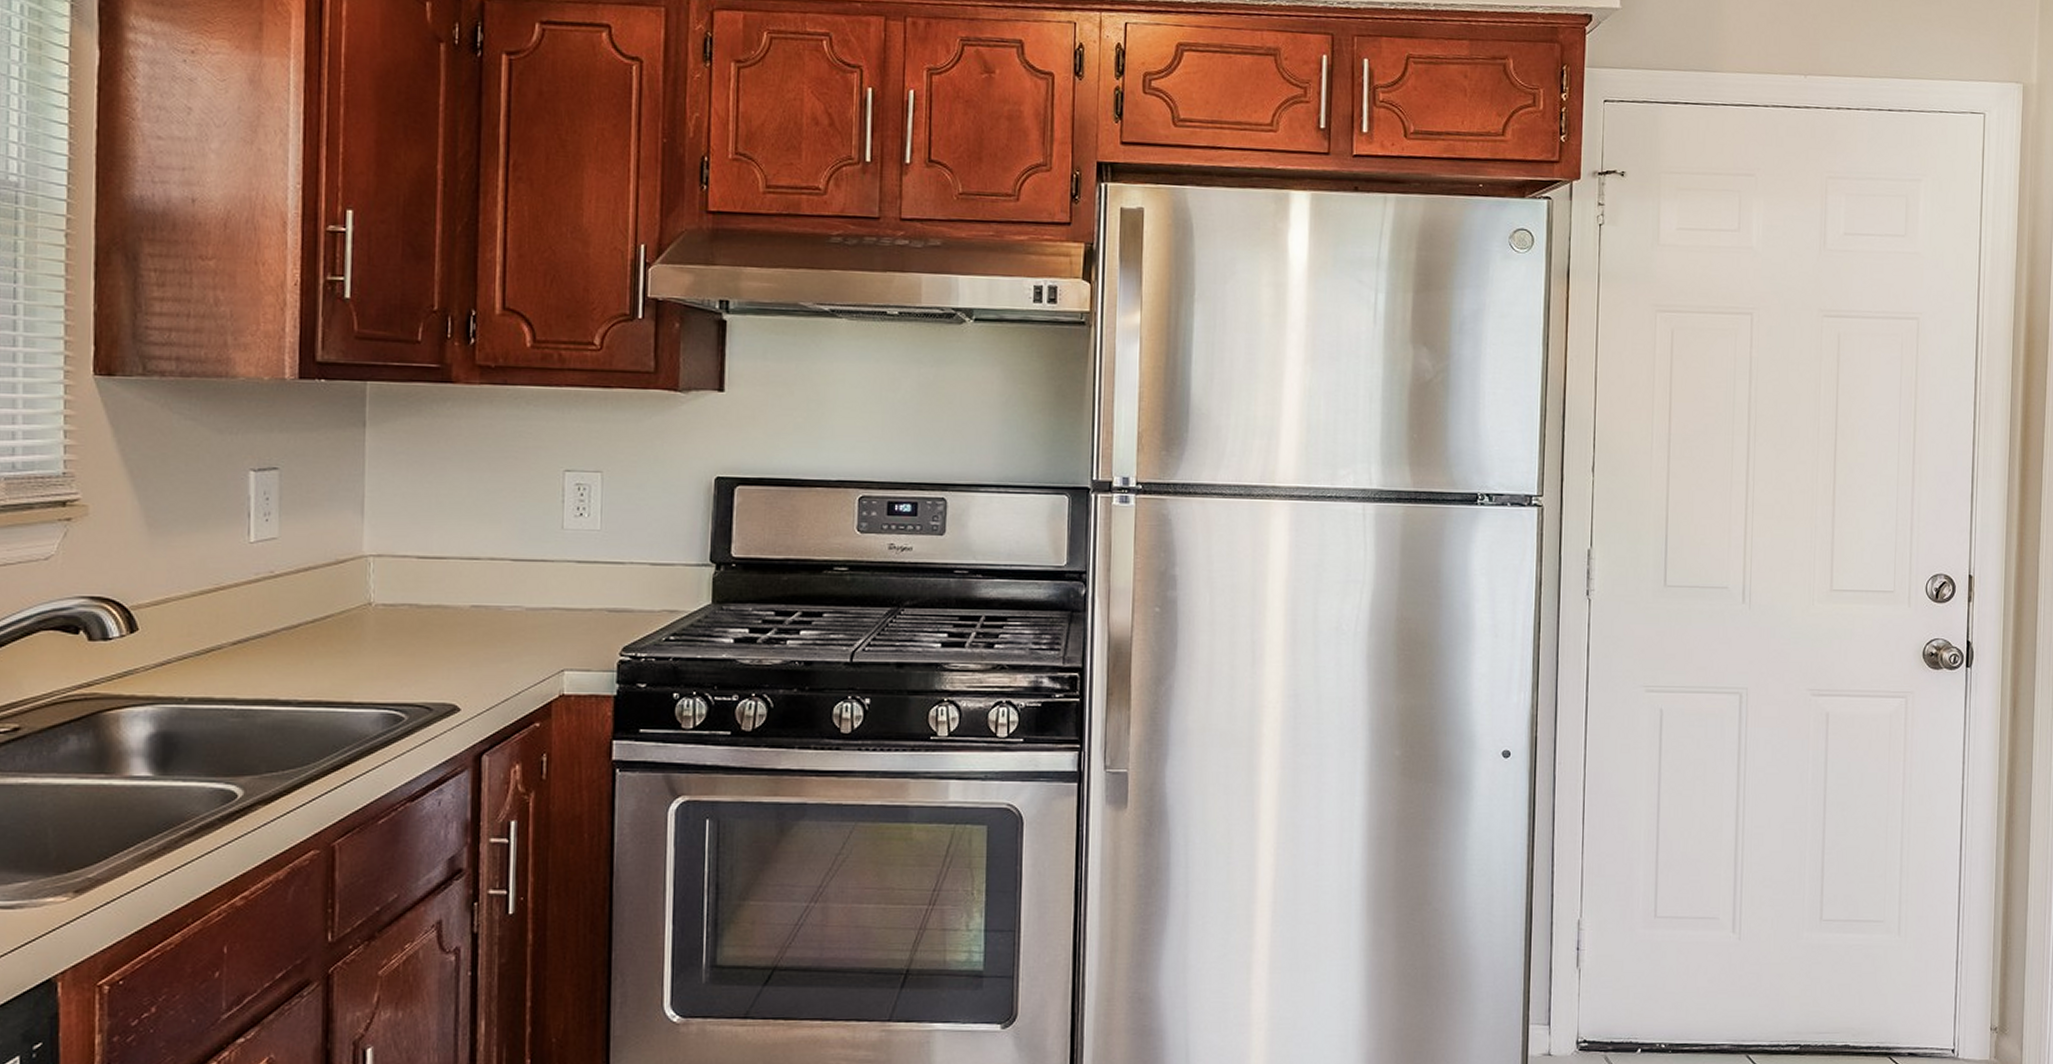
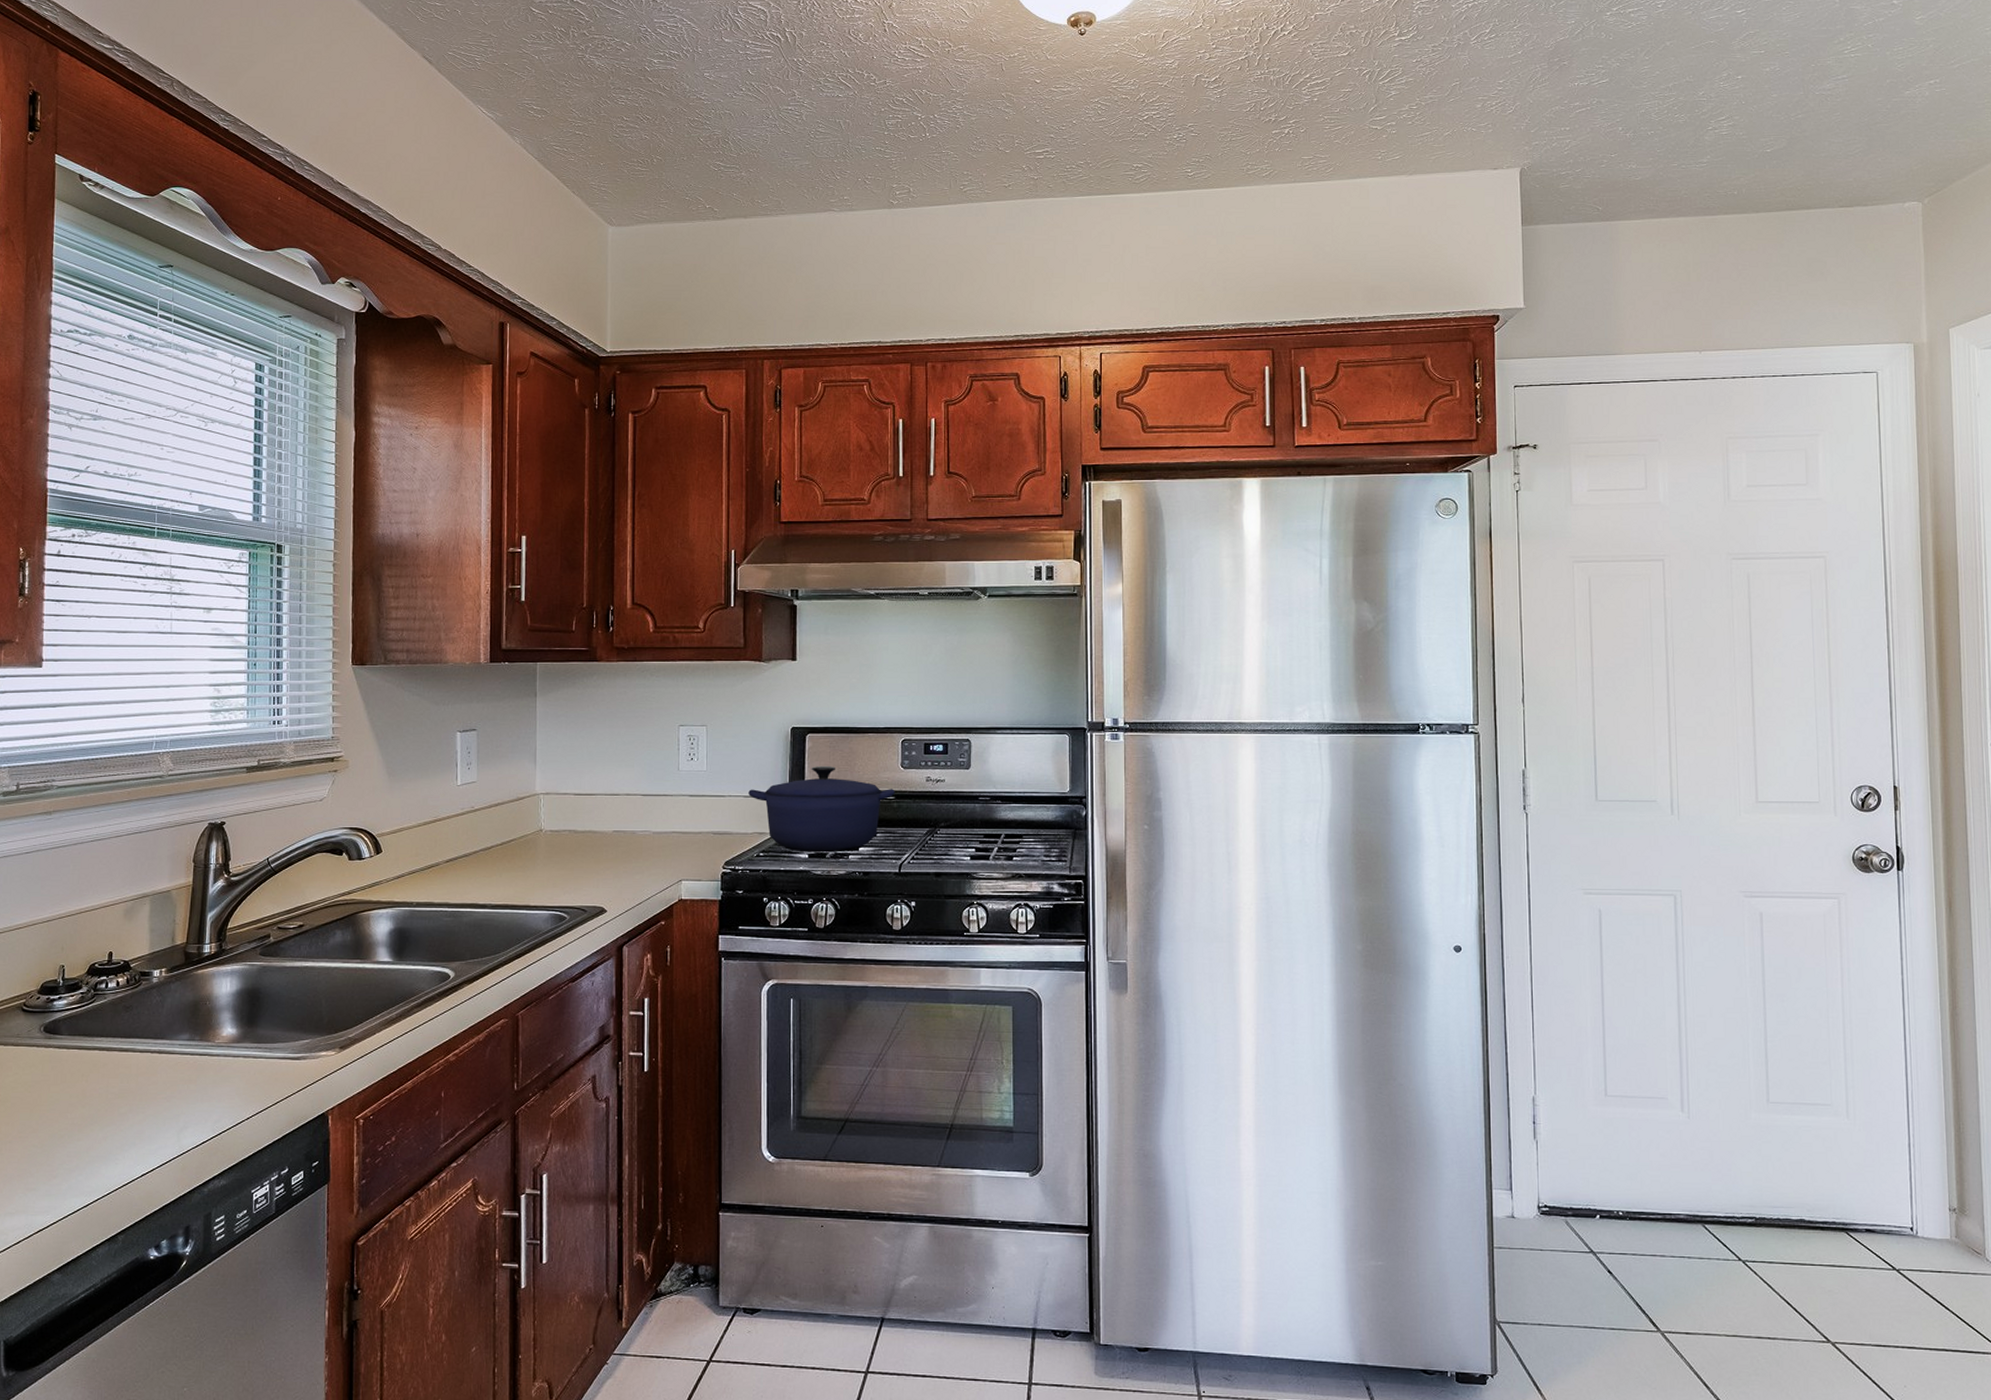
cooking pot: none [656,526,848,637] -> present [748,765,895,853]

